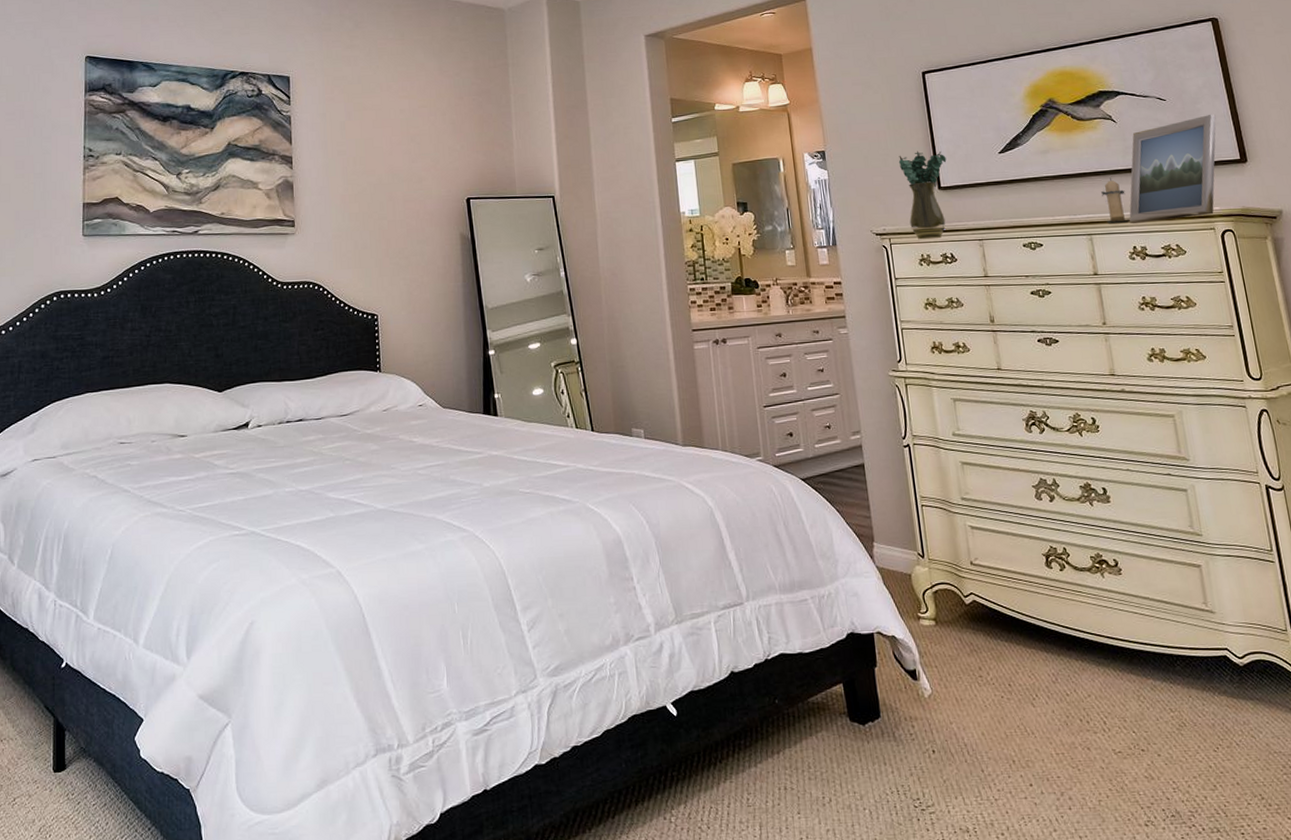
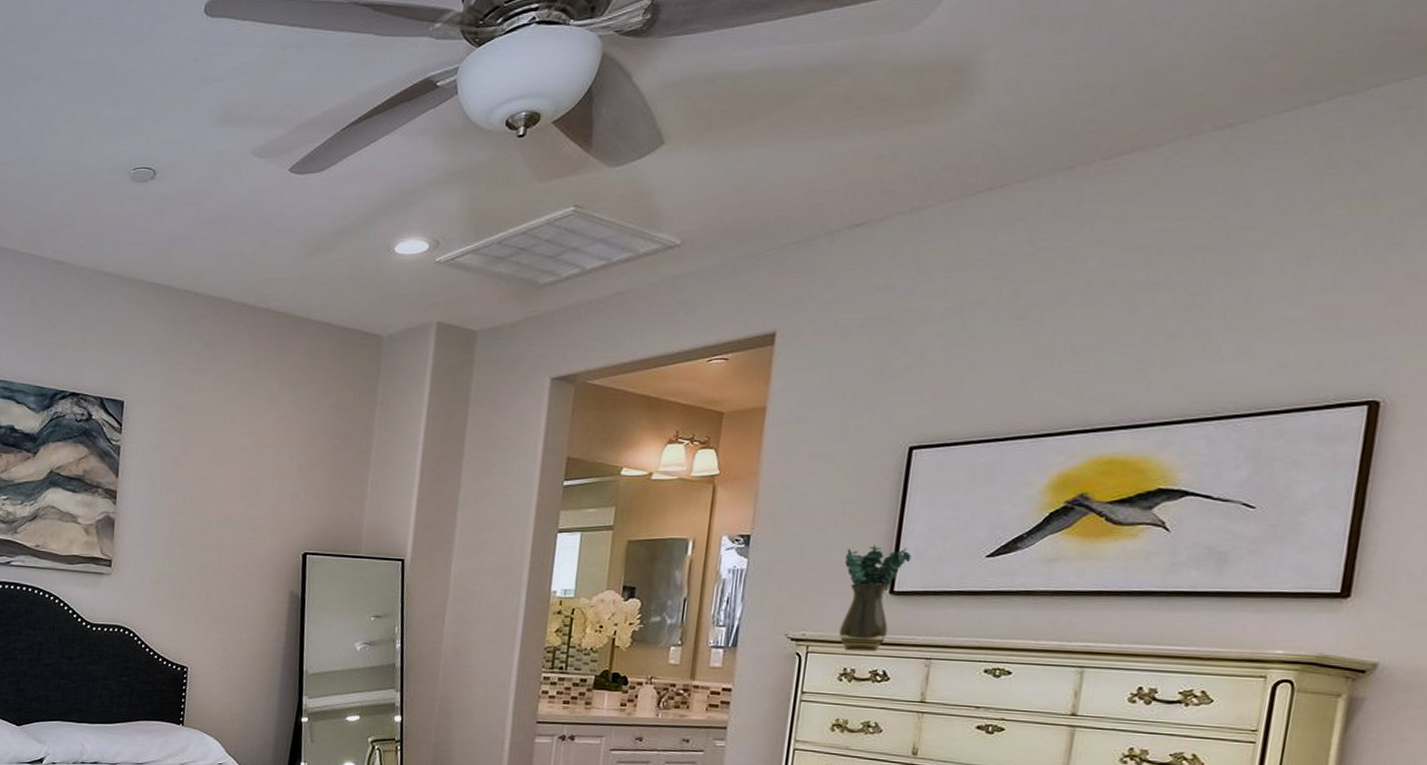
candle: present [1101,177,1129,224] -> none [1110,599,1151,659]
picture frame: present [1129,114,1216,224] -> none [1143,530,1325,661]

